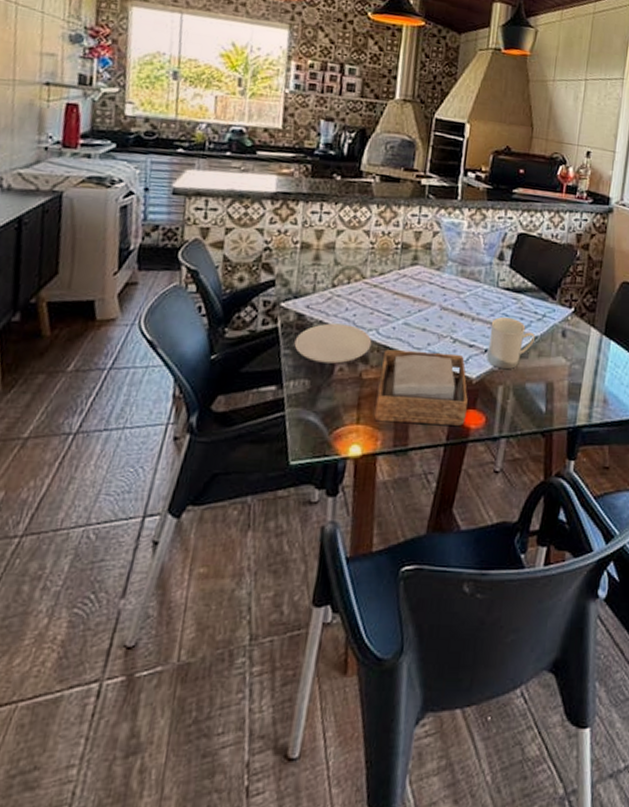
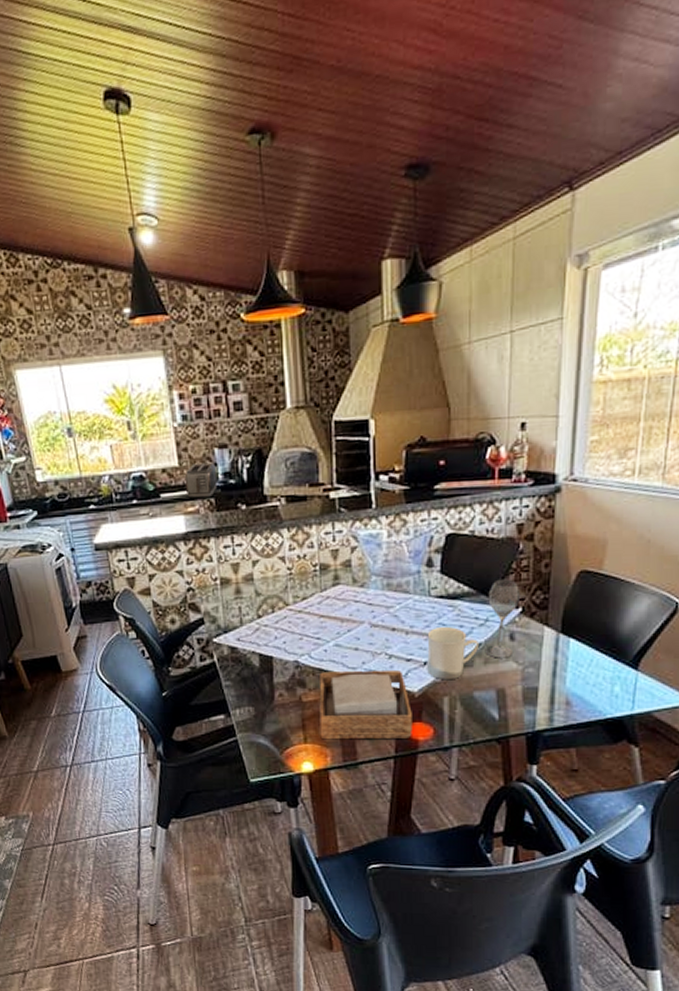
toaster: none [284,129,320,164] -> present [184,462,218,499]
plate: present [294,323,372,364] -> none [233,652,306,690]
wineglass: none [541,279,575,354] -> present [486,579,521,659]

